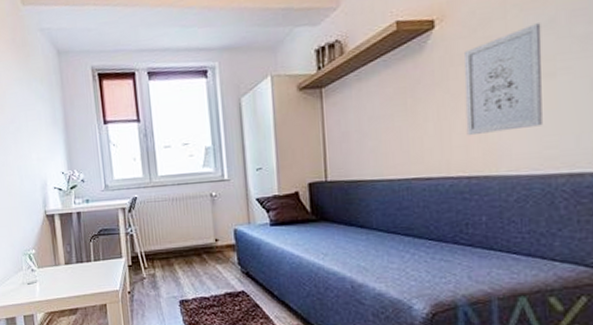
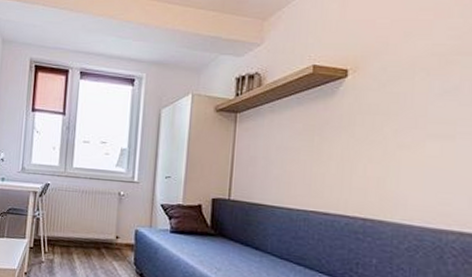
wall art: present [463,23,542,136] -> none [366,88,446,183]

